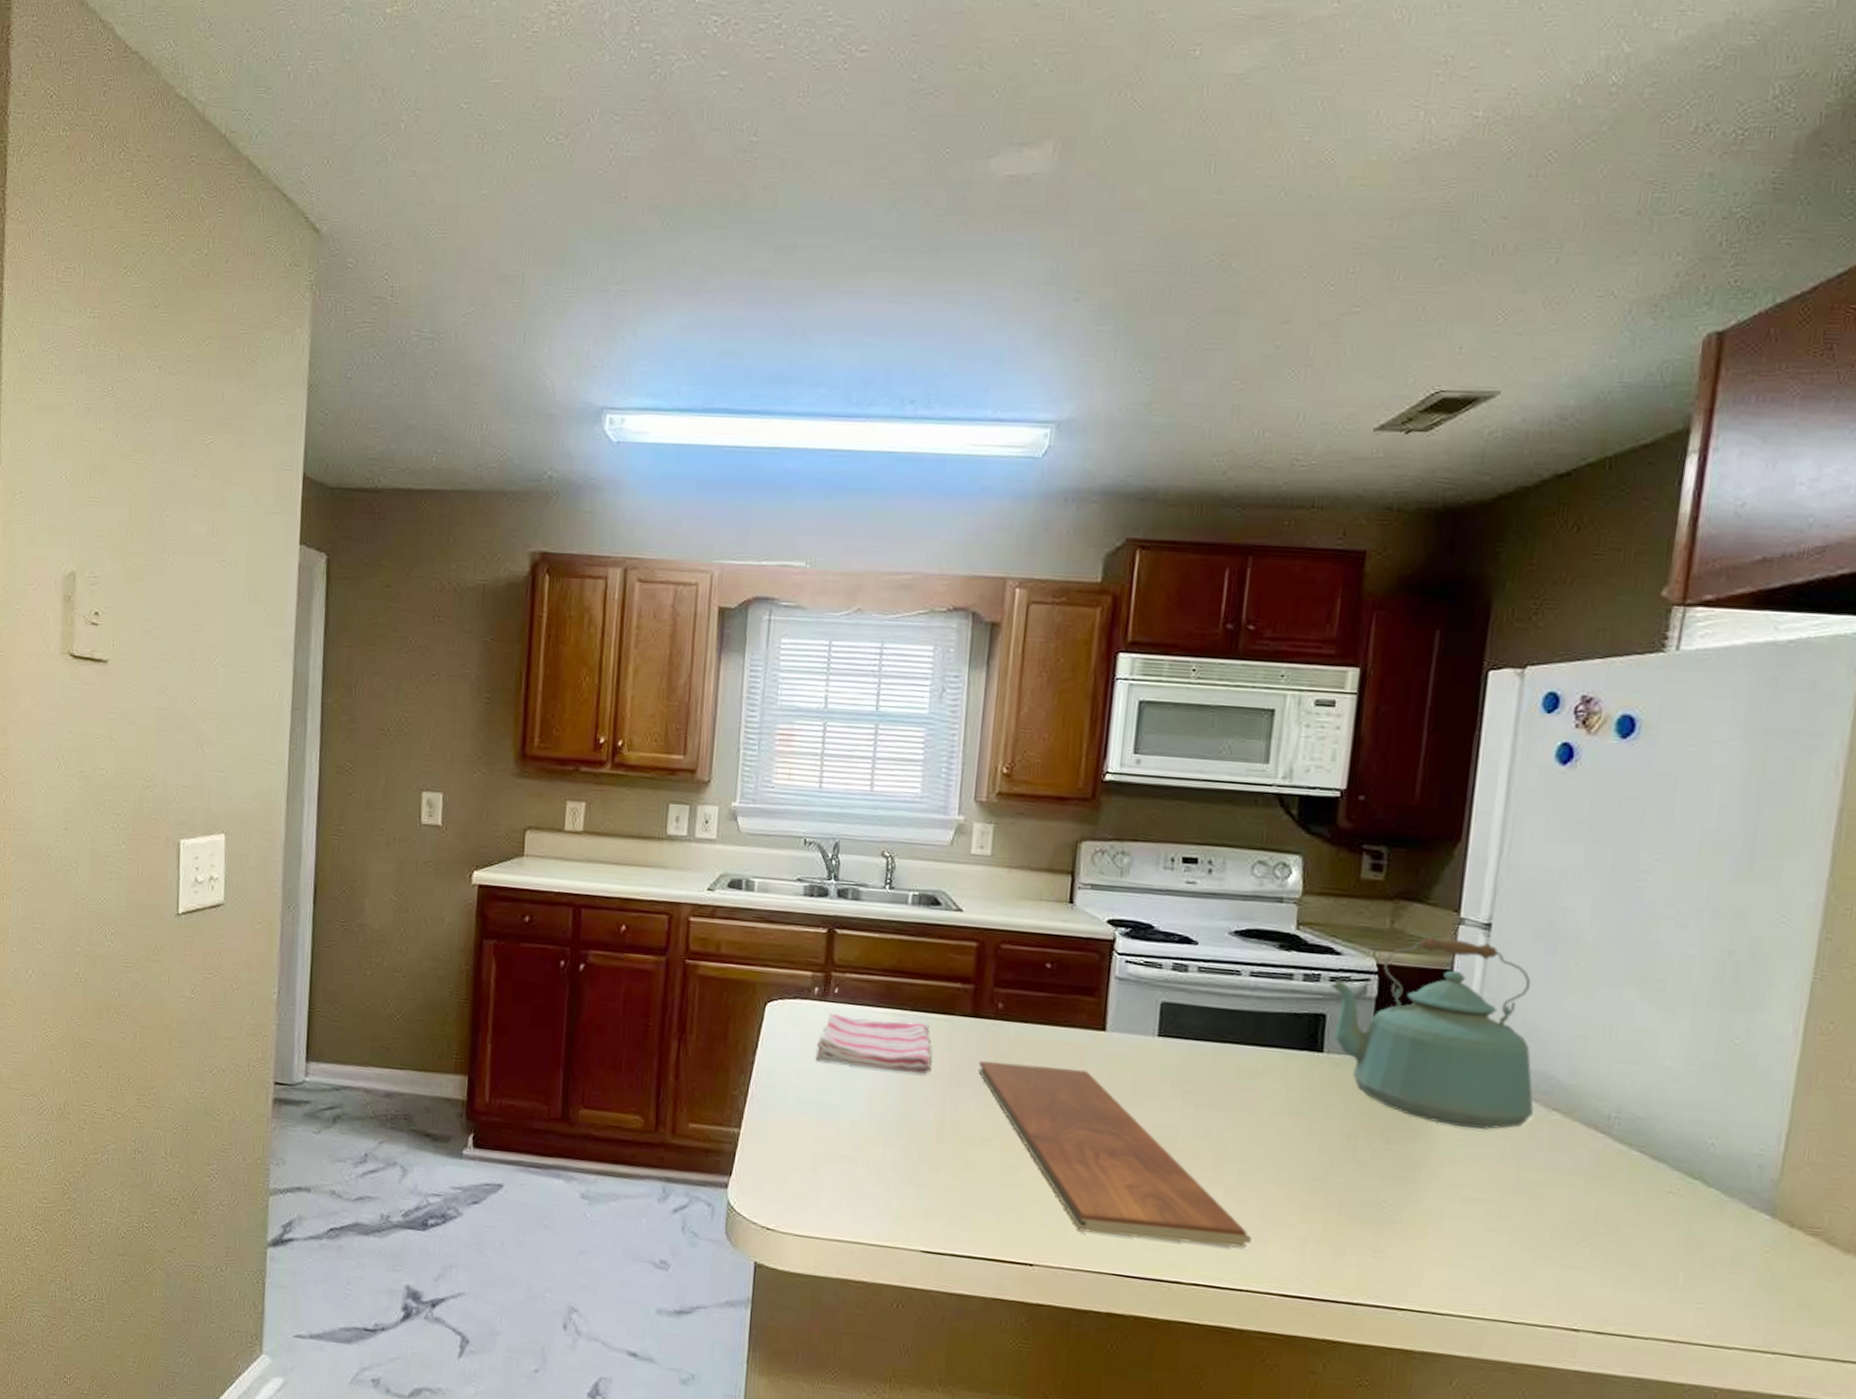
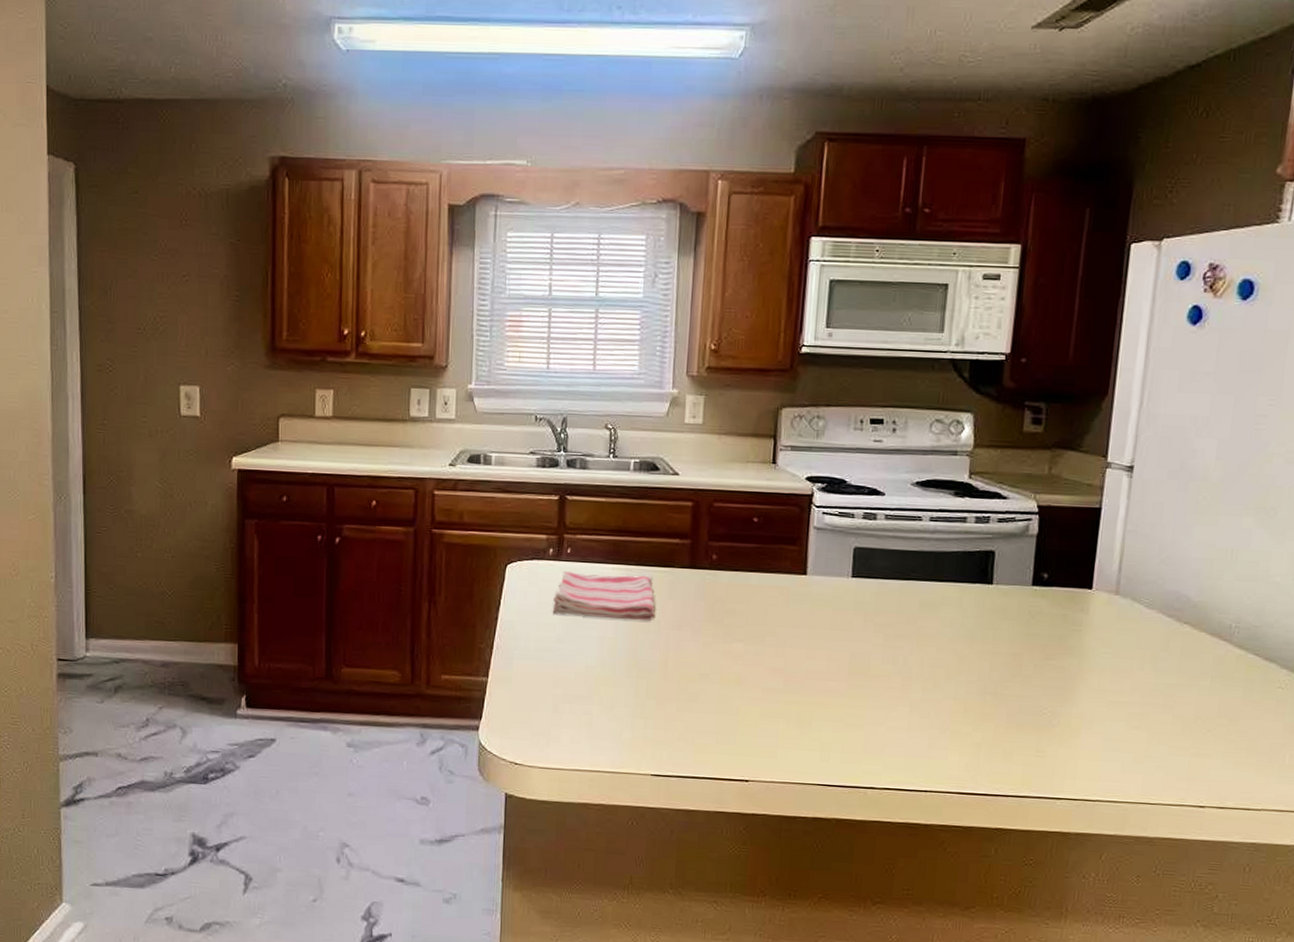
chopping board: present [978,1061,1251,1248] -> none [697,606,934,756]
kettle: present [1330,936,1534,1129] -> none [998,480,1169,643]

